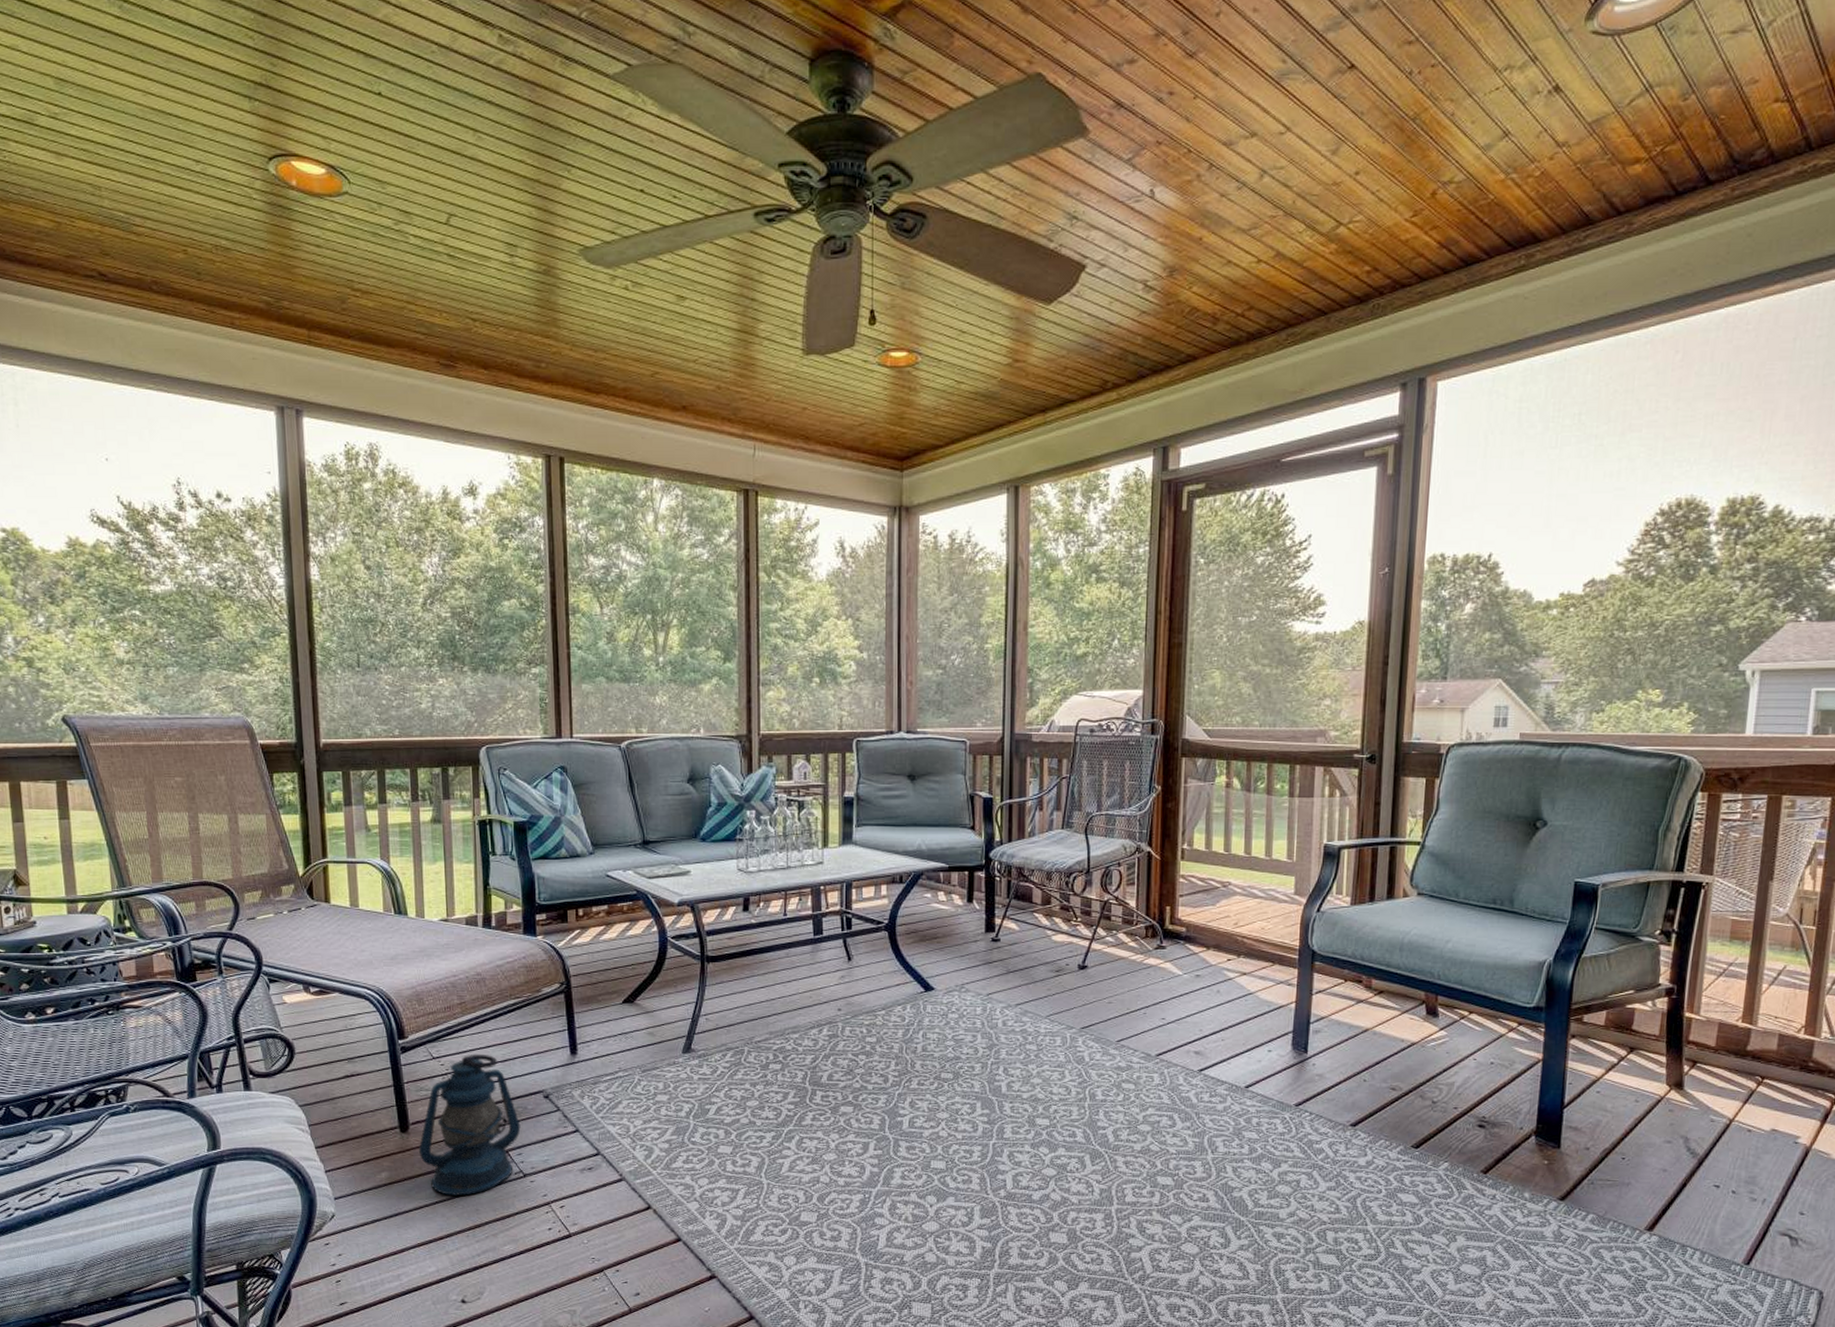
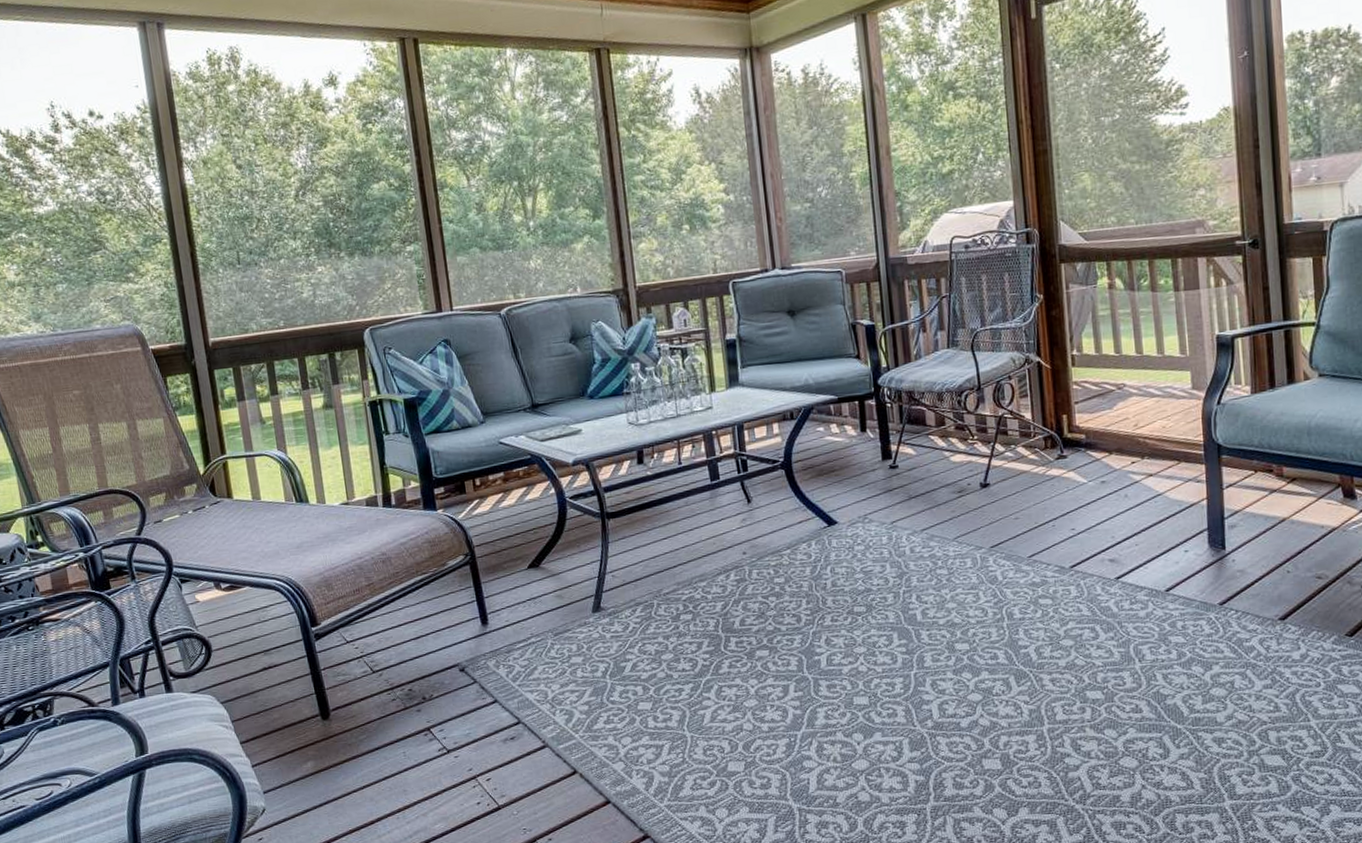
lantern: present [418,1053,521,1196] -> none [341,633,440,779]

